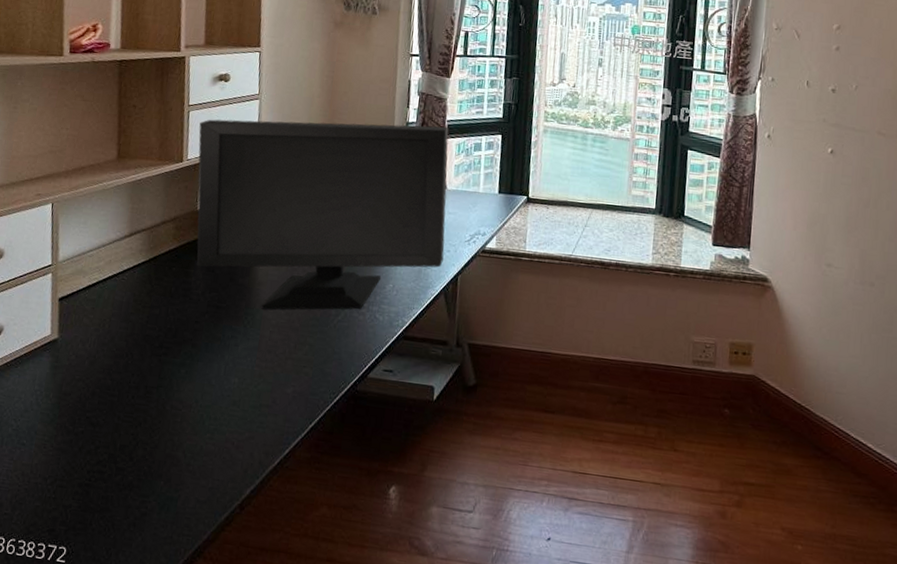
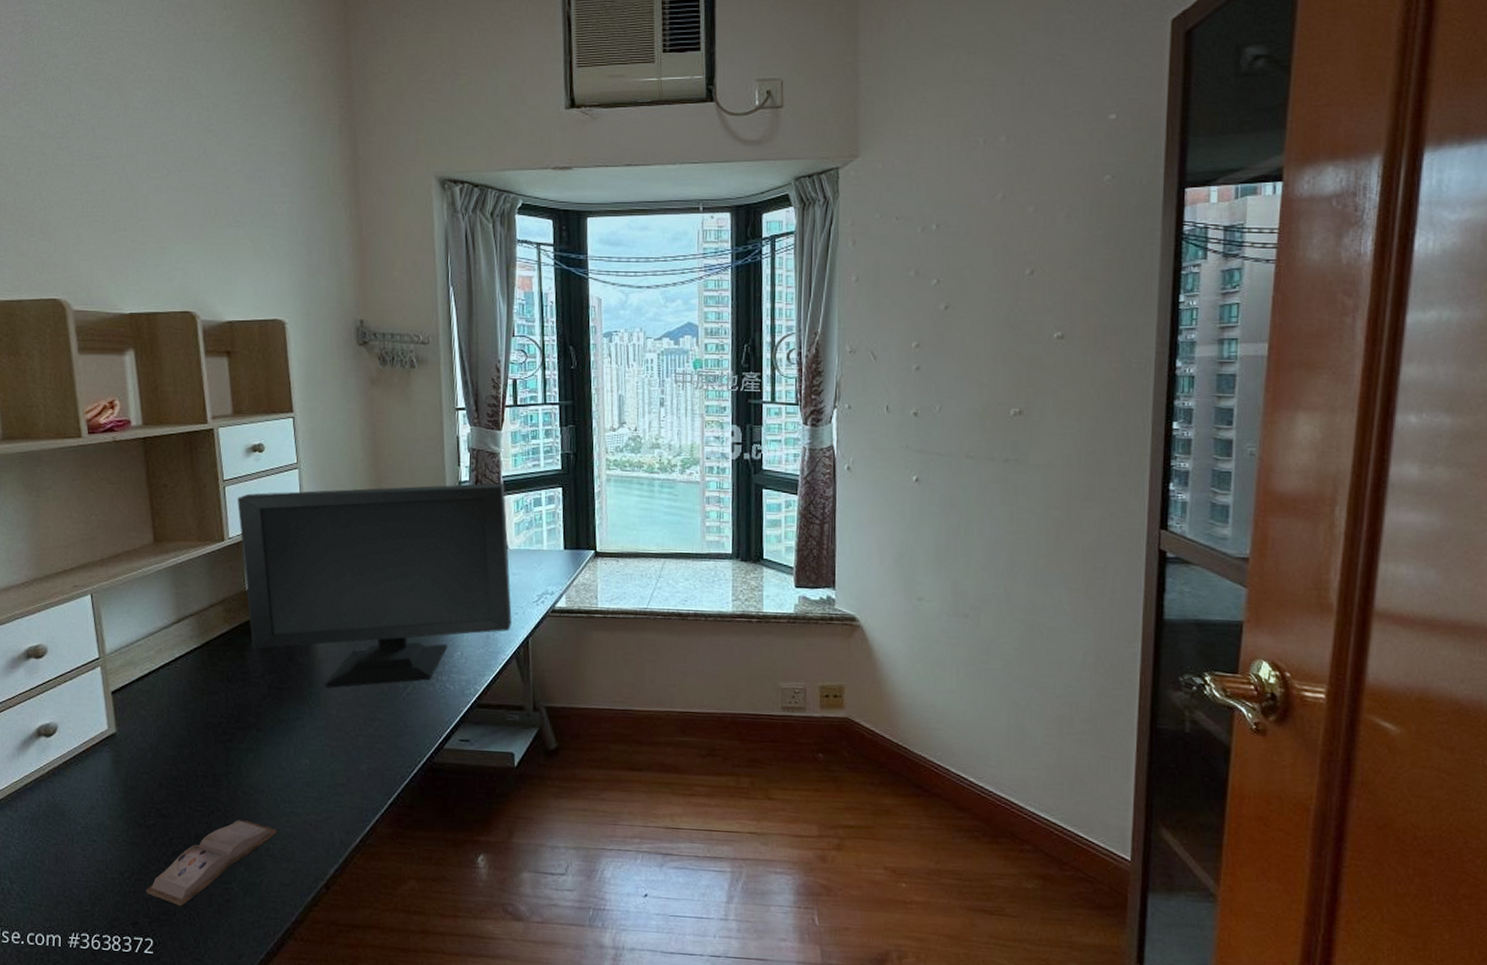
book: none [65,433,199,517] -> present [146,820,276,907]

